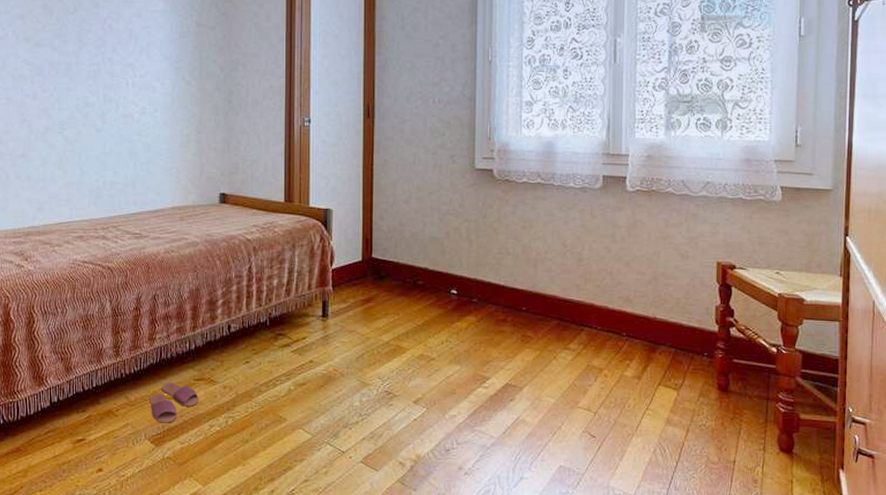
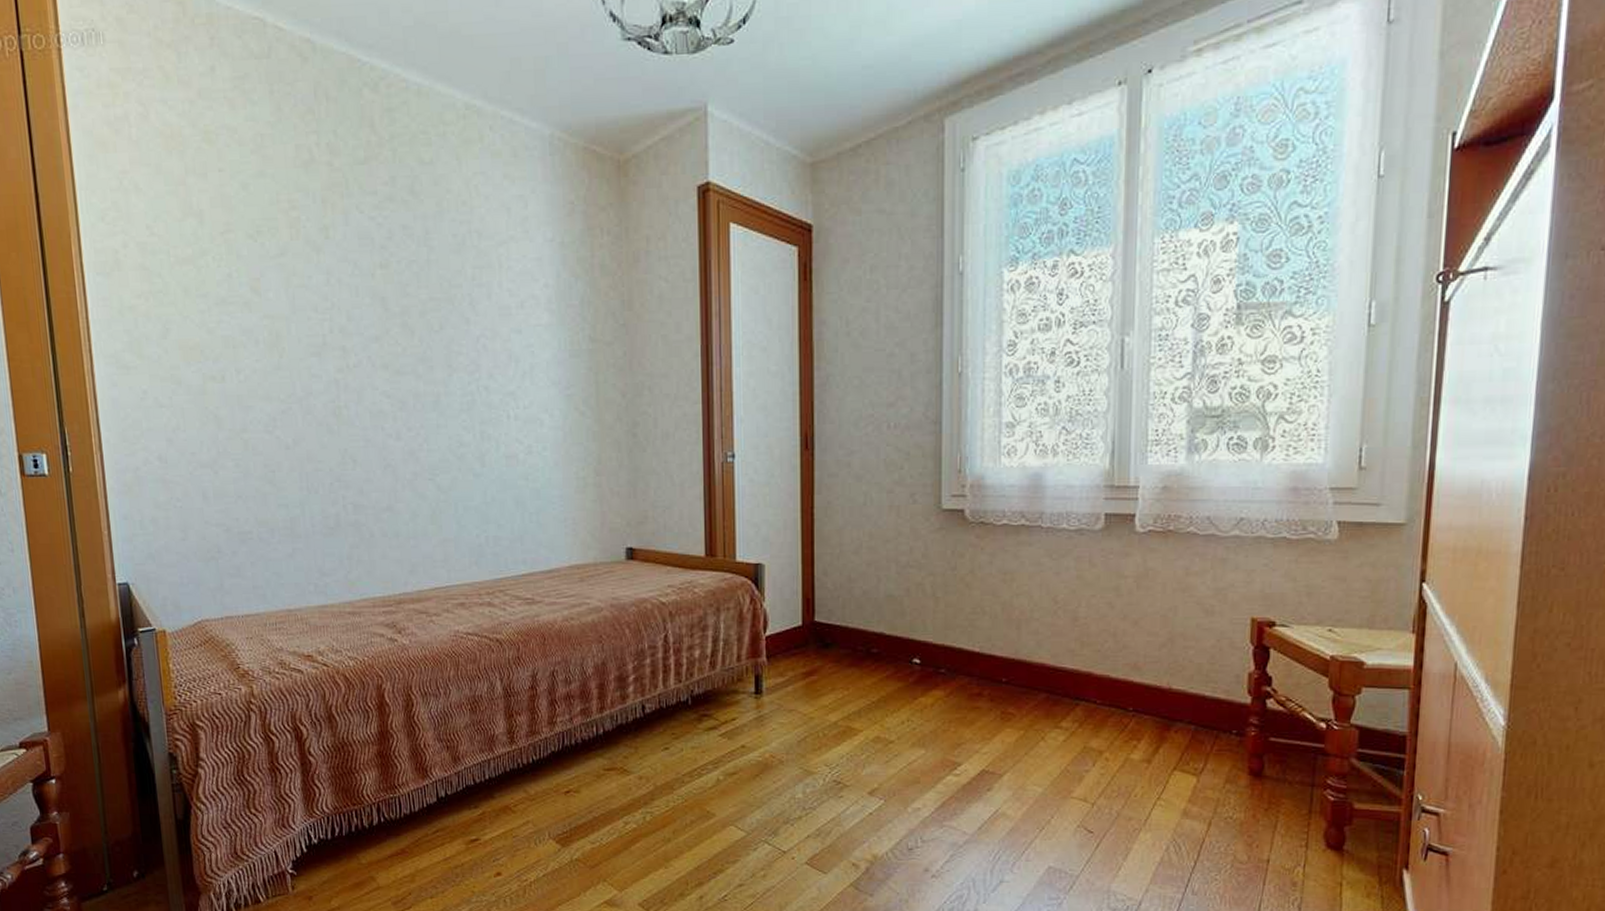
slippers: present [150,382,199,423] -> none [552,773,611,820]

